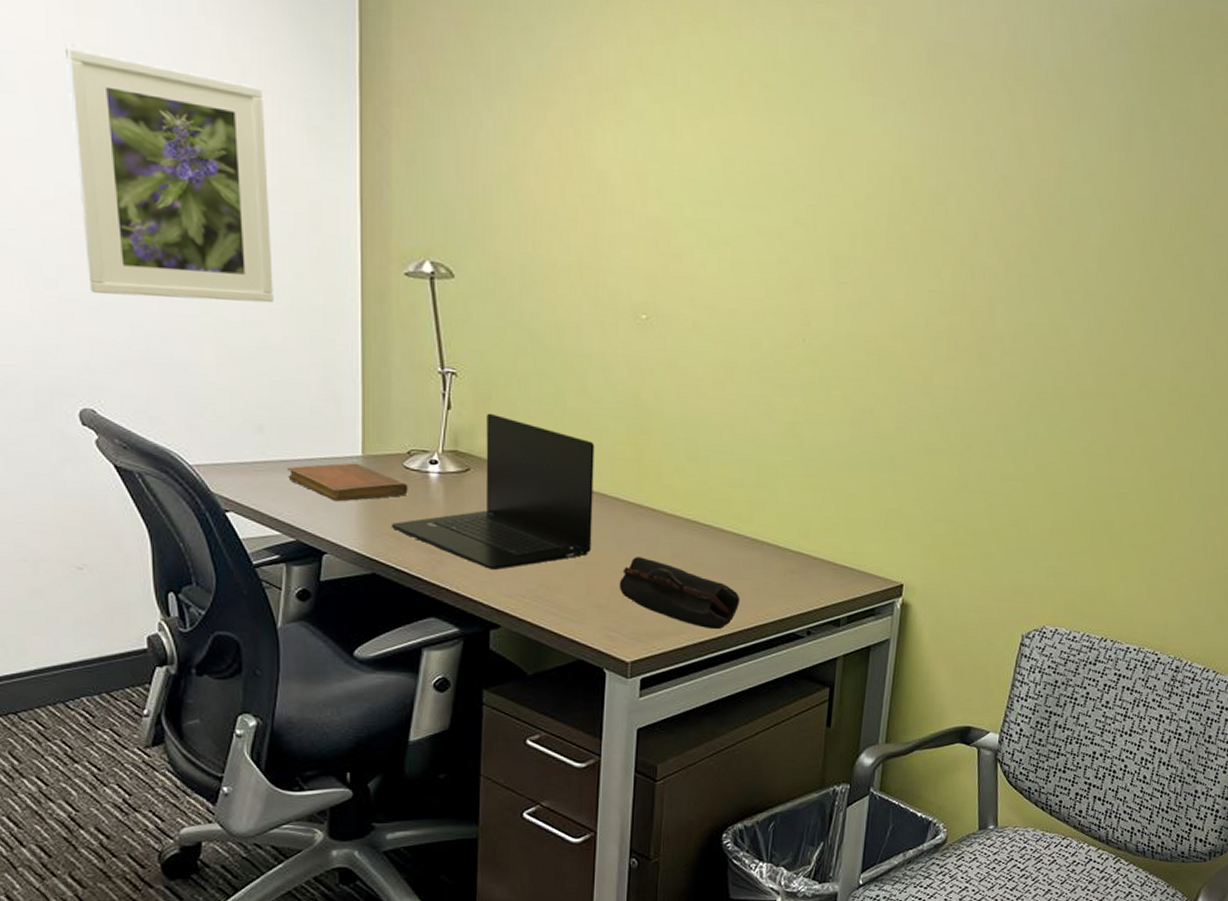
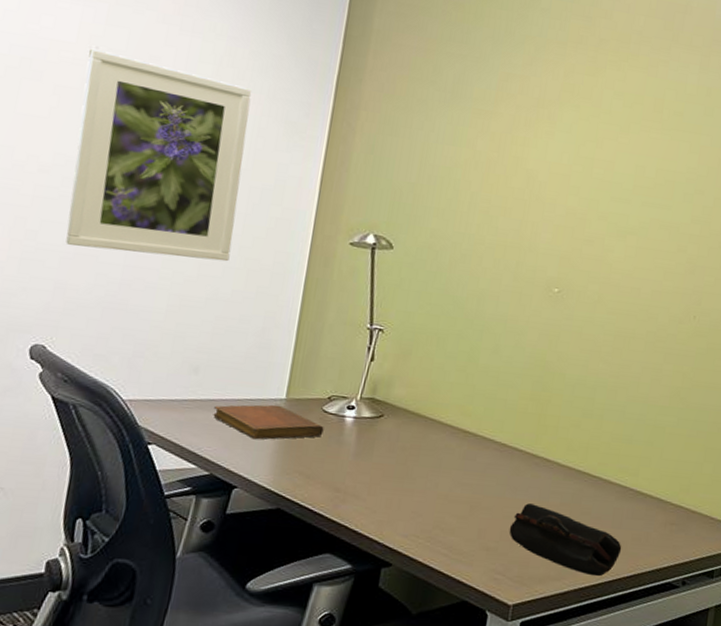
laptop: present [390,413,595,571] -> none [302,366,501,511]

